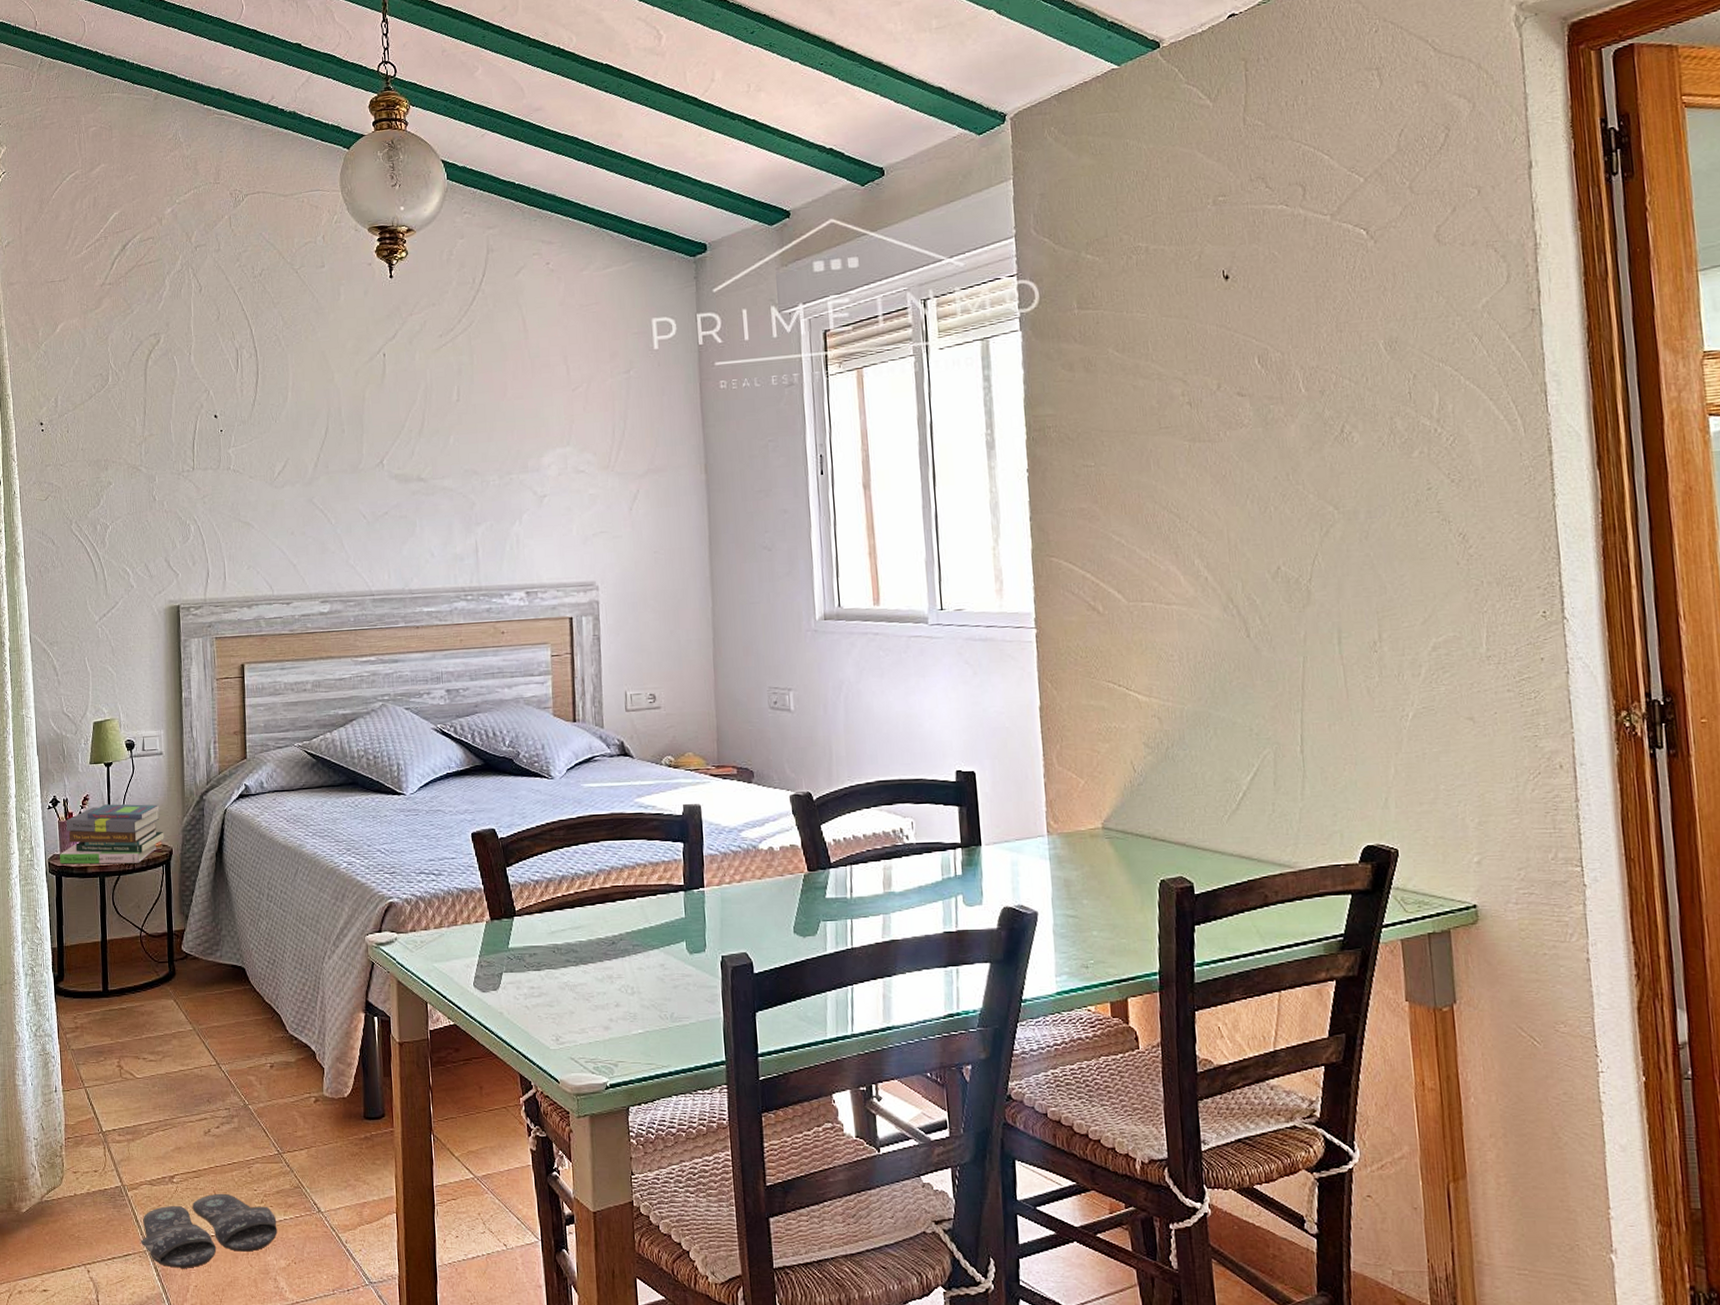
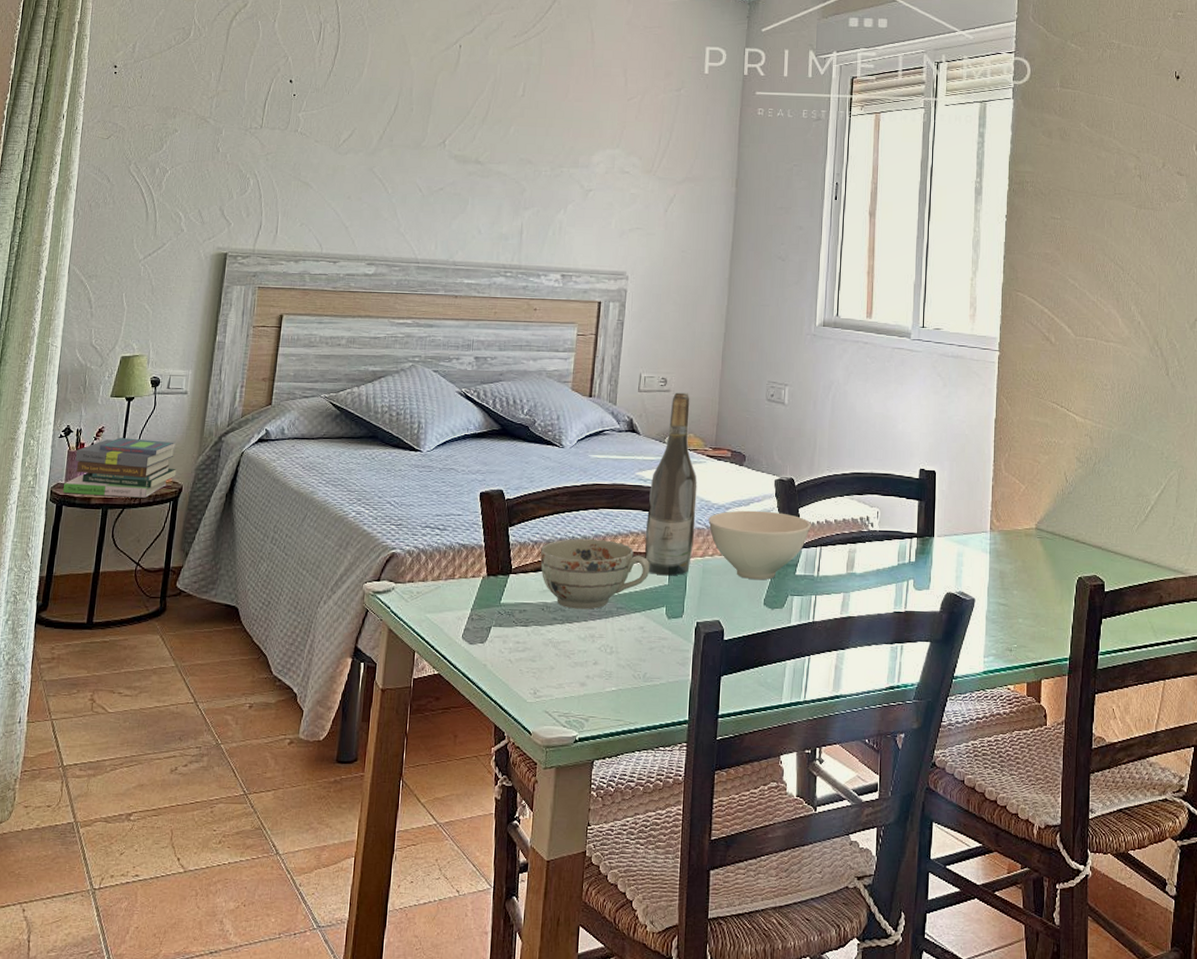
slippers: present [141,1193,278,1268] -> none [85,832,232,909]
teacup: none [543,873,664,949] -> present [540,538,650,610]
wine bottle: none [652,708,708,908] -> present [644,392,697,576]
bowl: none [720,830,838,907] -> present [708,510,812,580]

